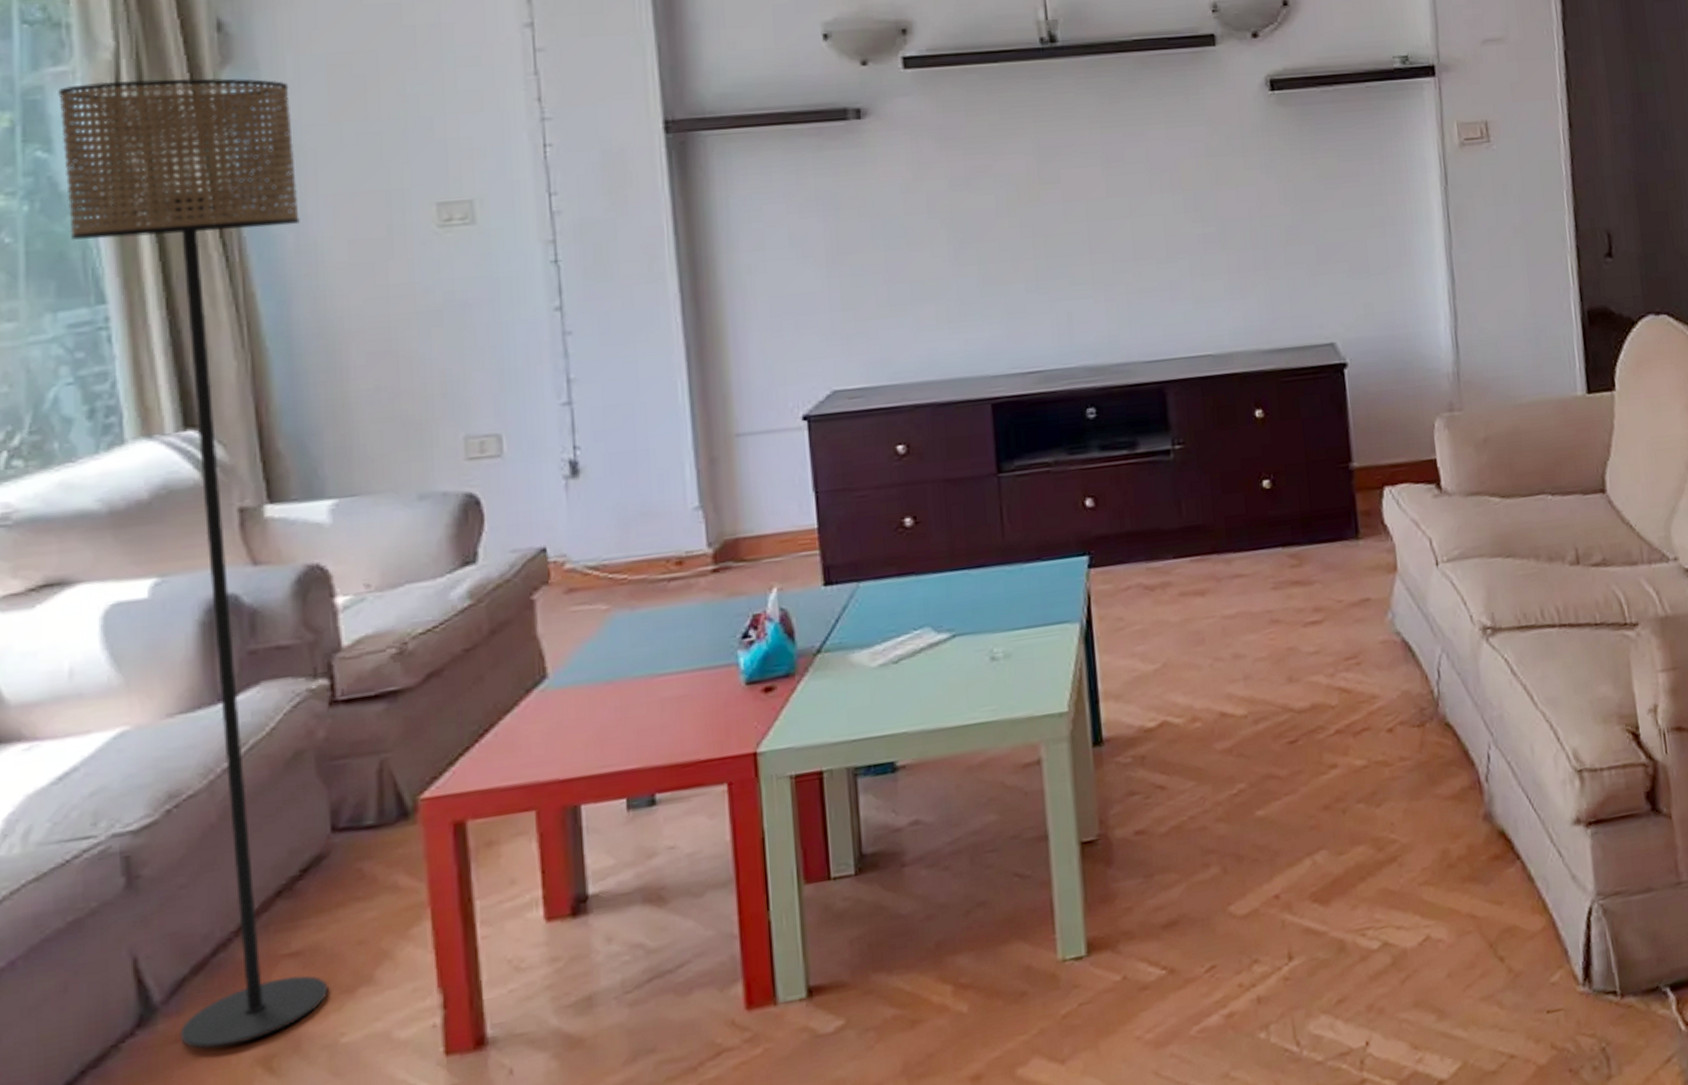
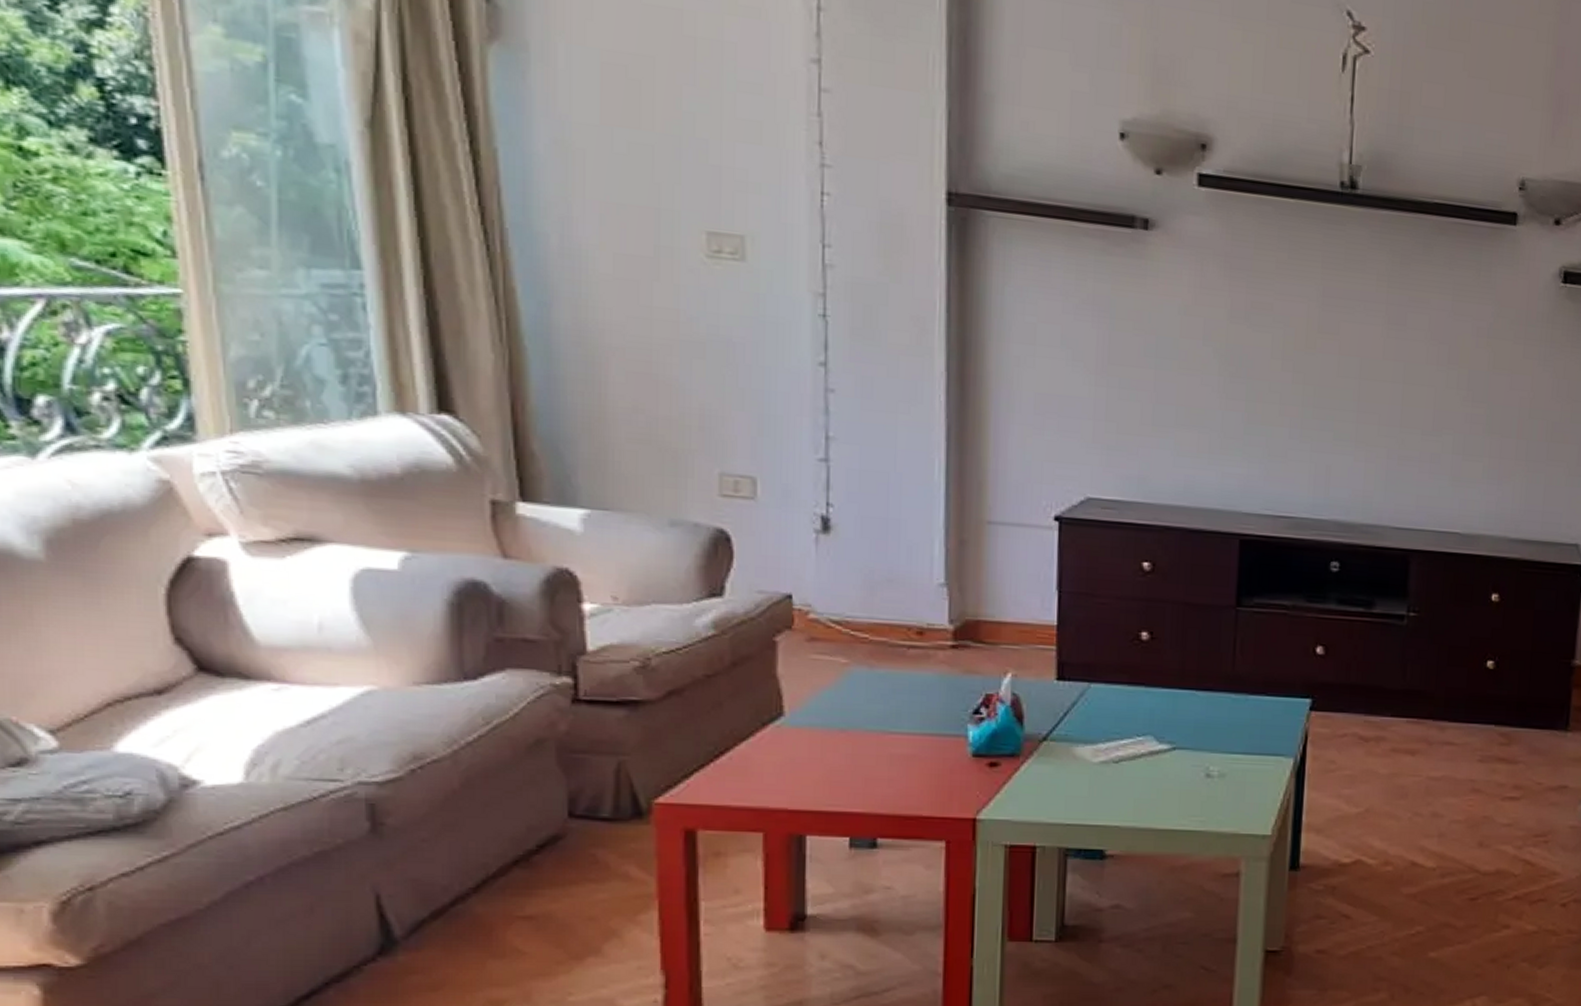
floor lamp: present [58,78,328,1049] -> none [314,30,565,986]

